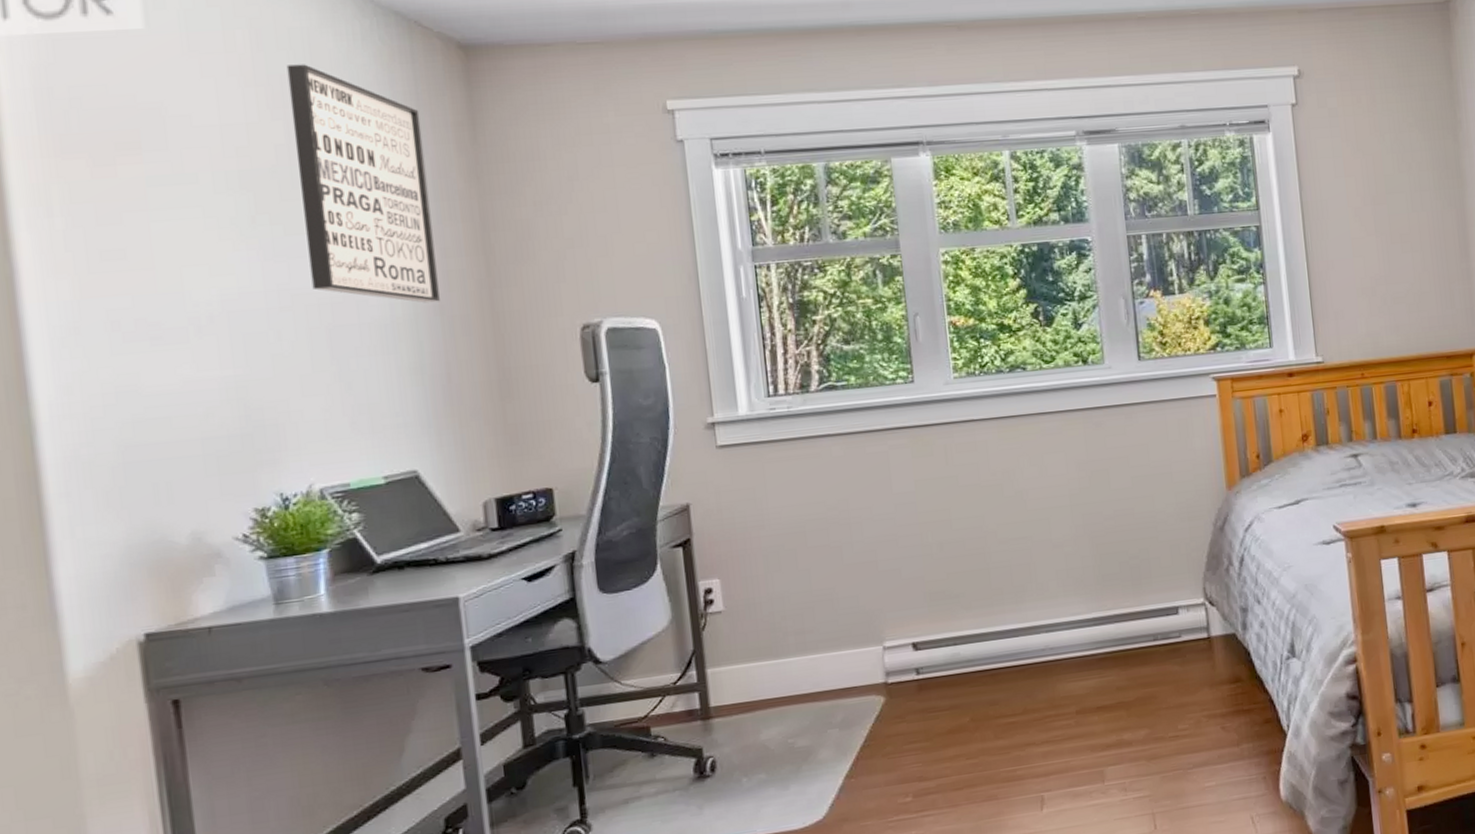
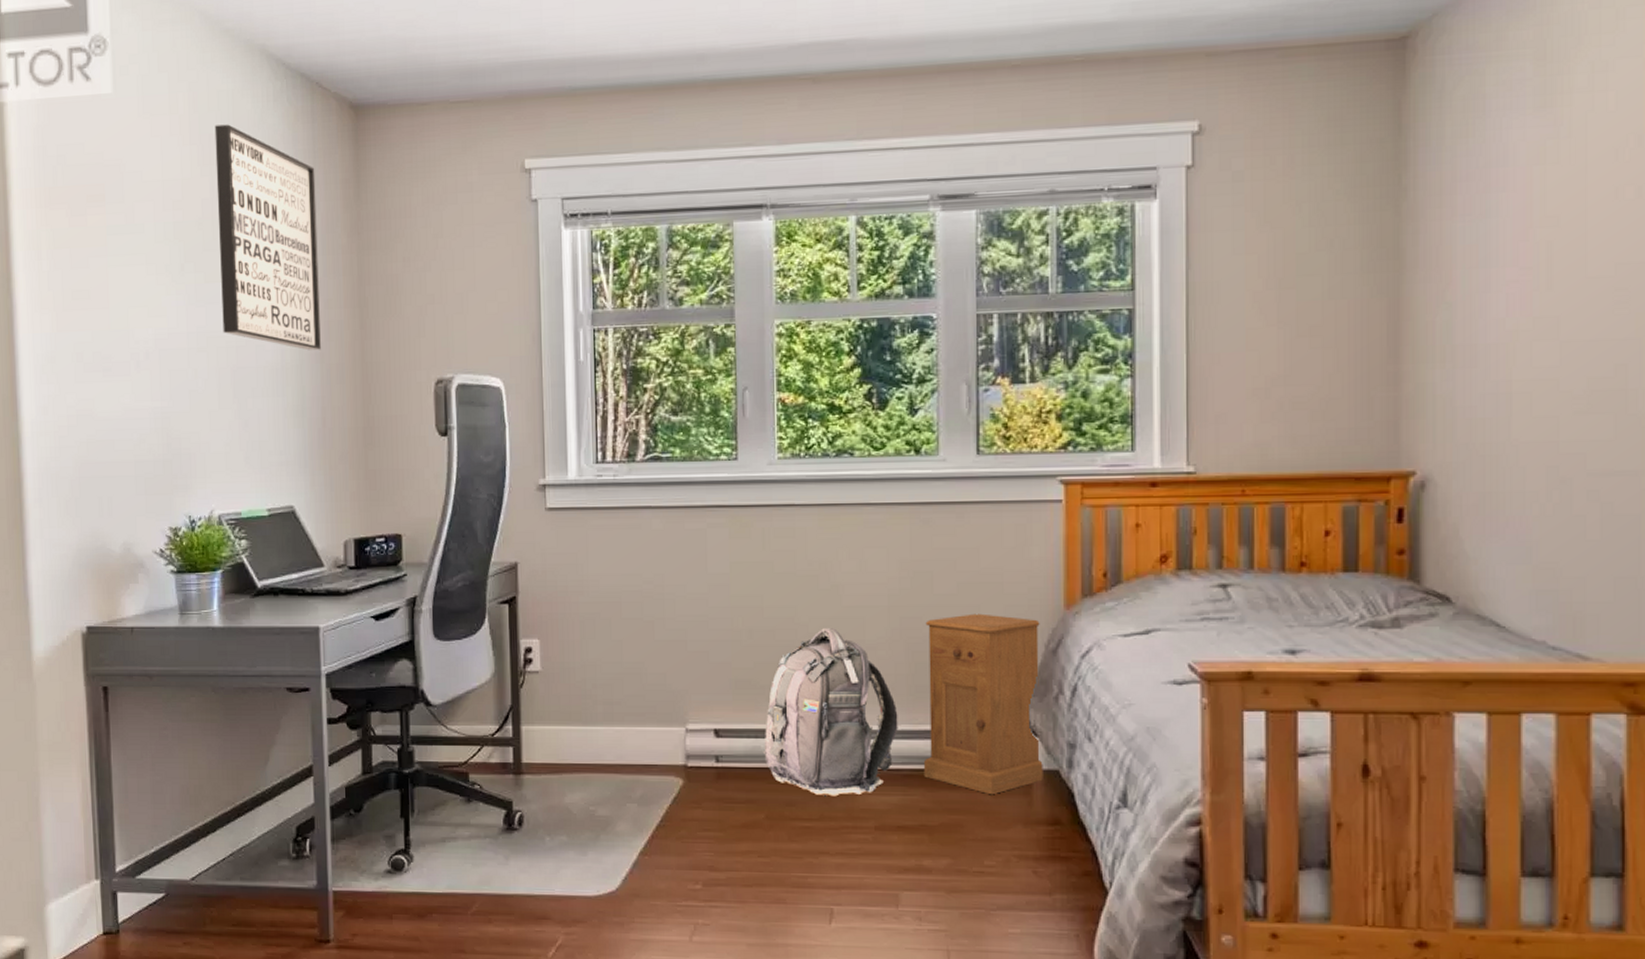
backpack: none [962,531,1090,692] -> present [762,628,898,798]
nightstand: none [1106,502,1223,665] -> present [923,613,1043,795]

